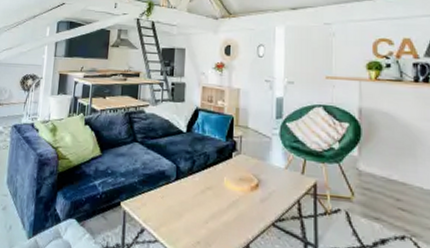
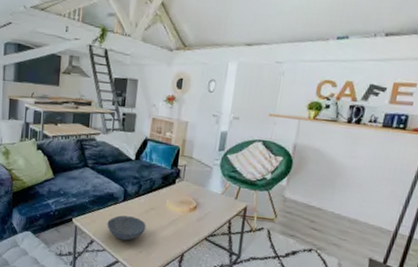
bowl: none [159,197,203,229] -> present [107,215,146,241]

